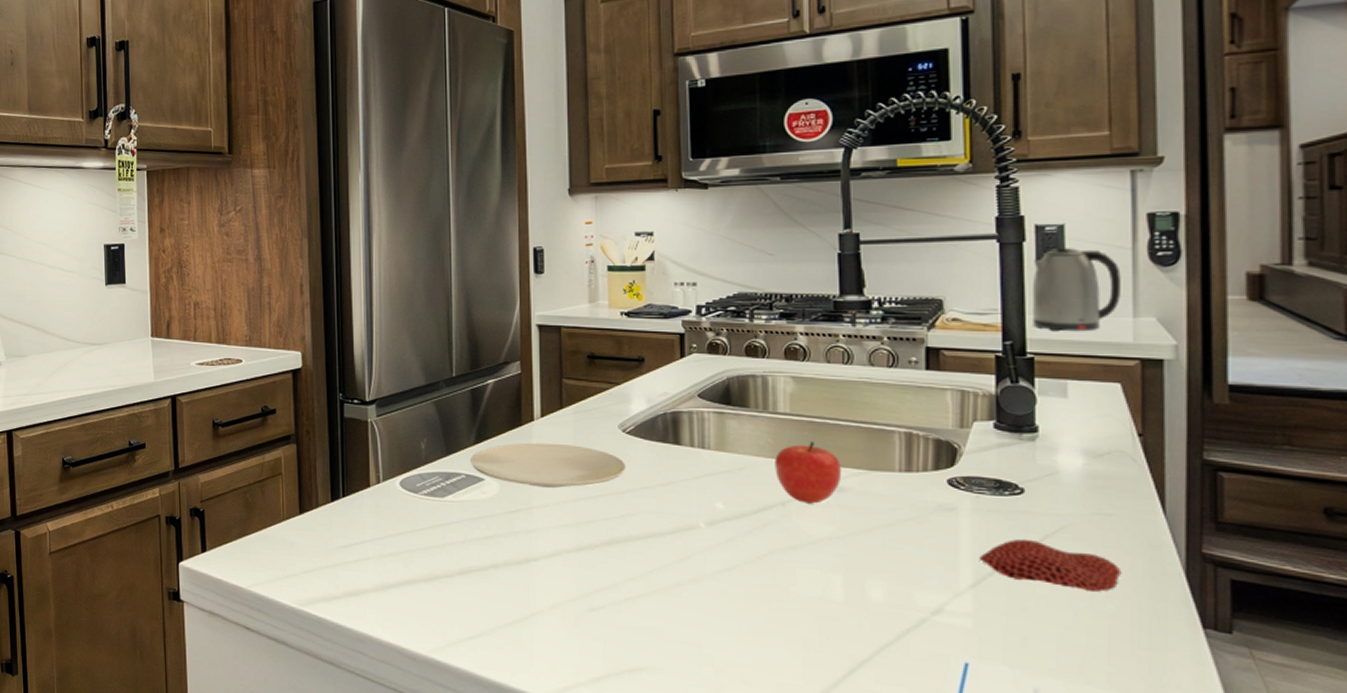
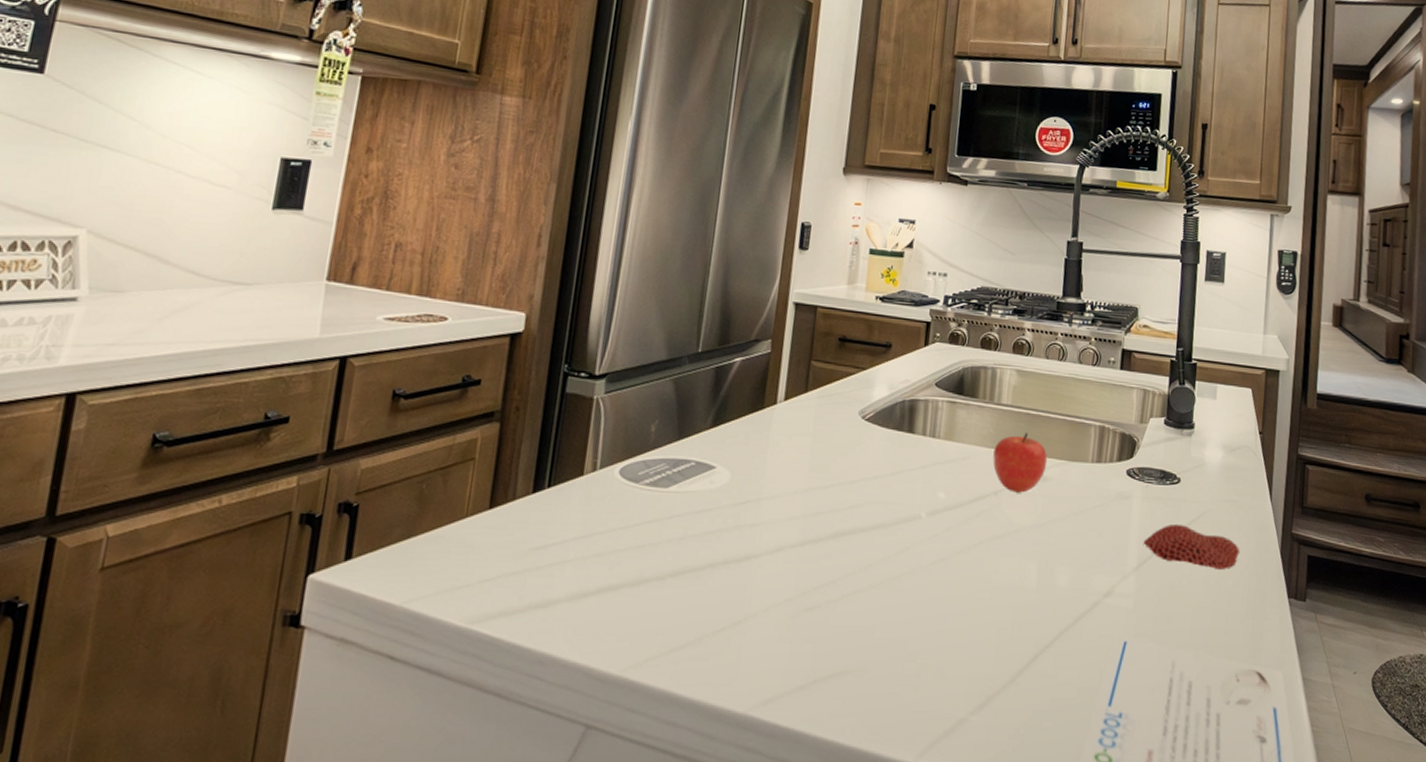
plate: present [470,442,626,488] -> none [703,427,861,477]
kettle: present [1031,248,1121,332] -> none [1198,272,1259,344]

